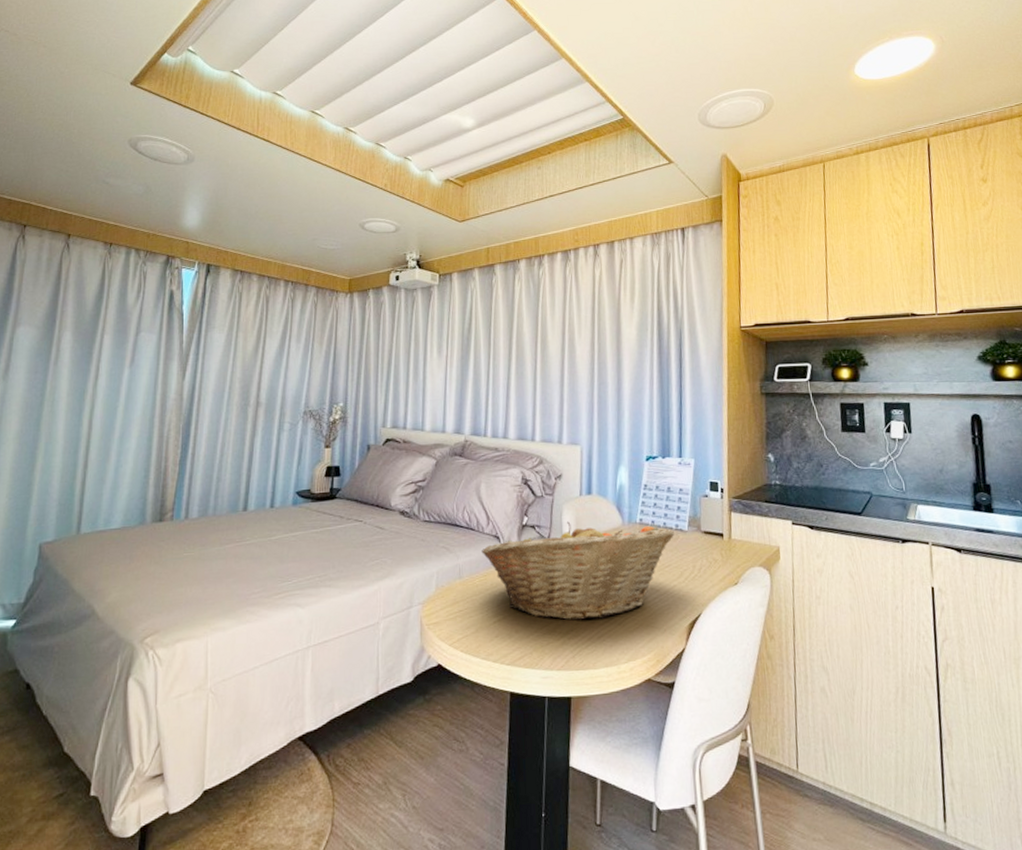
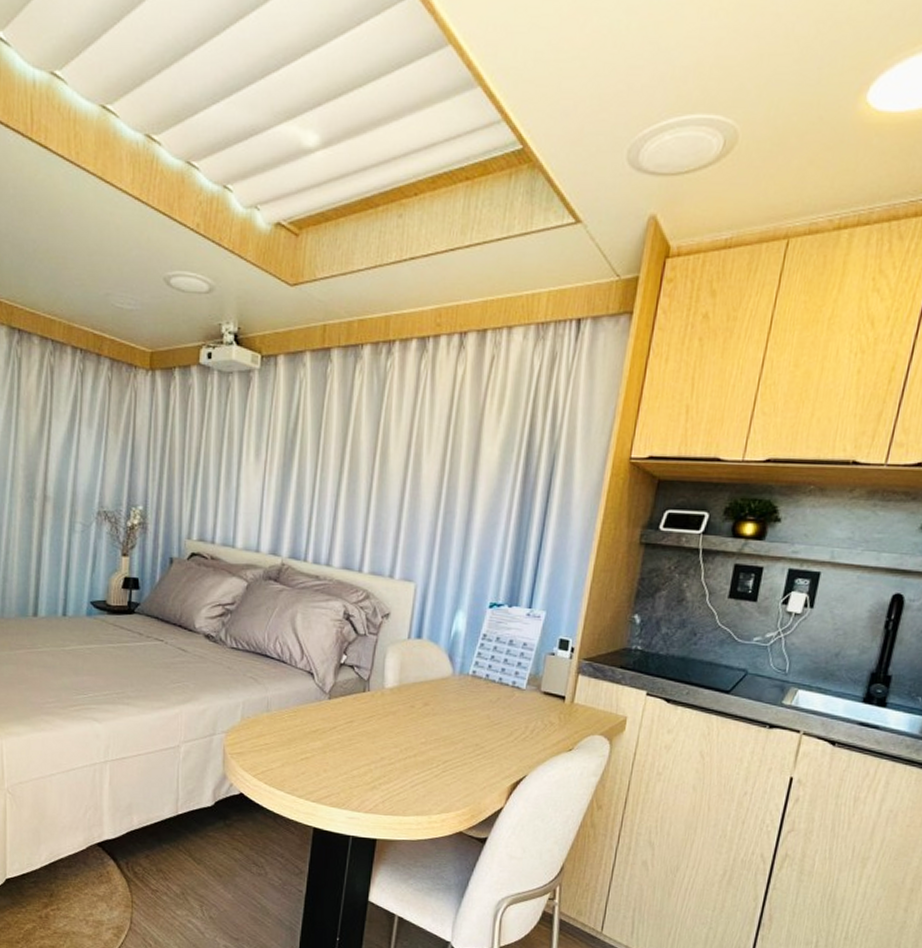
fruit basket: present [482,521,675,621] -> none [293,665,511,769]

